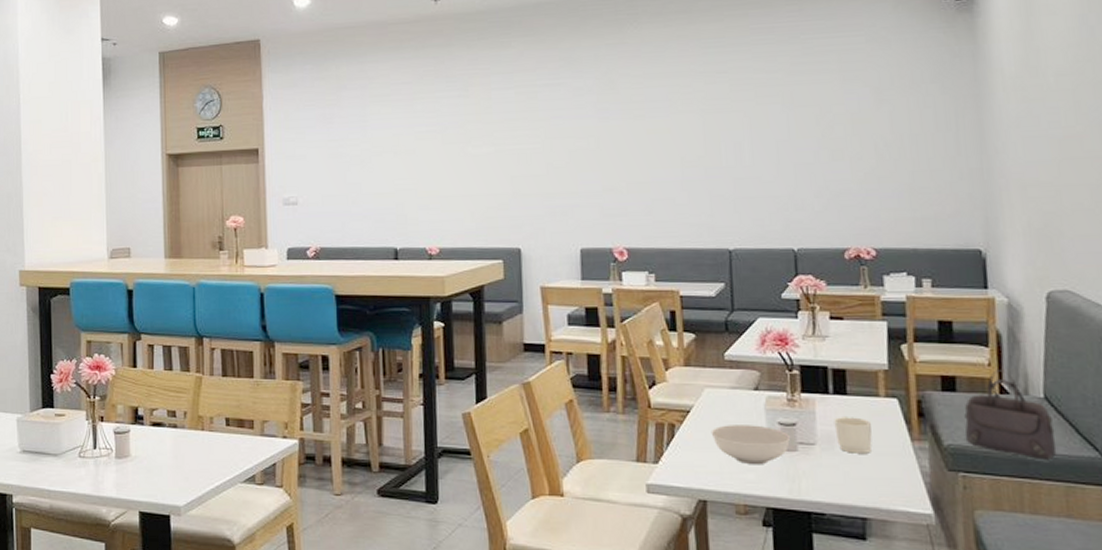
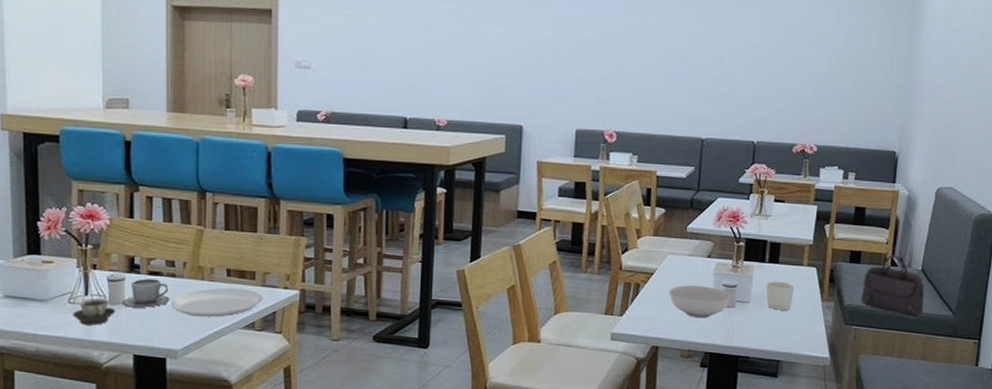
cup: none [82,451,122,480] -> present [72,298,116,325]
cup: none [127,430,172,461] -> present [122,279,170,308]
plate: none [172,439,262,470] -> present [170,288,263,317]

